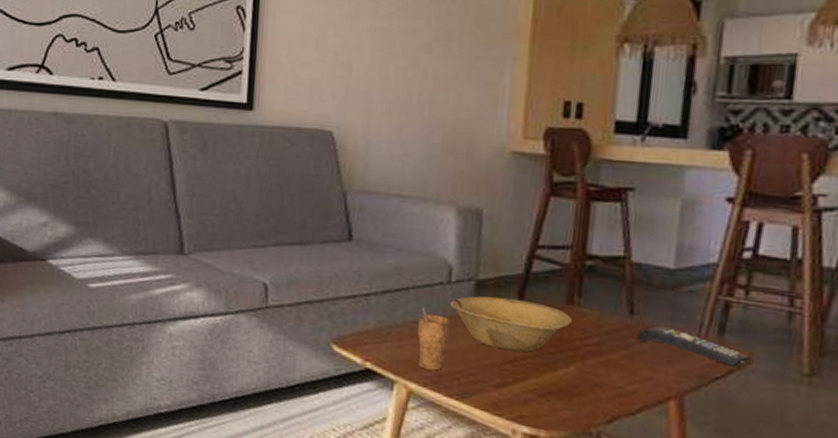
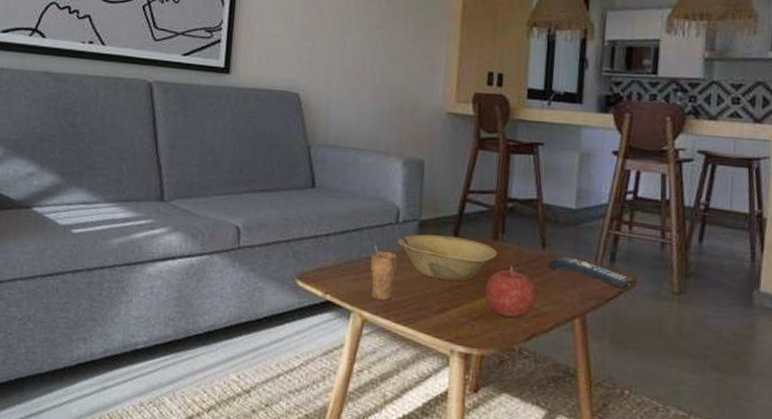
fruit: none [555,335,621,397] -> present [484,266,537,318]

